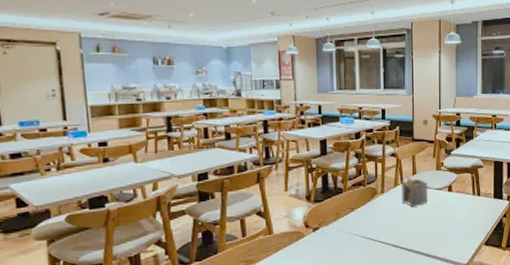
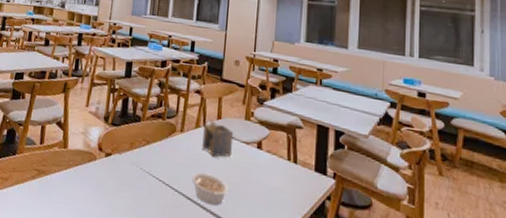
legume: none [395,222,429,246] -> present [191,172,230,206]

